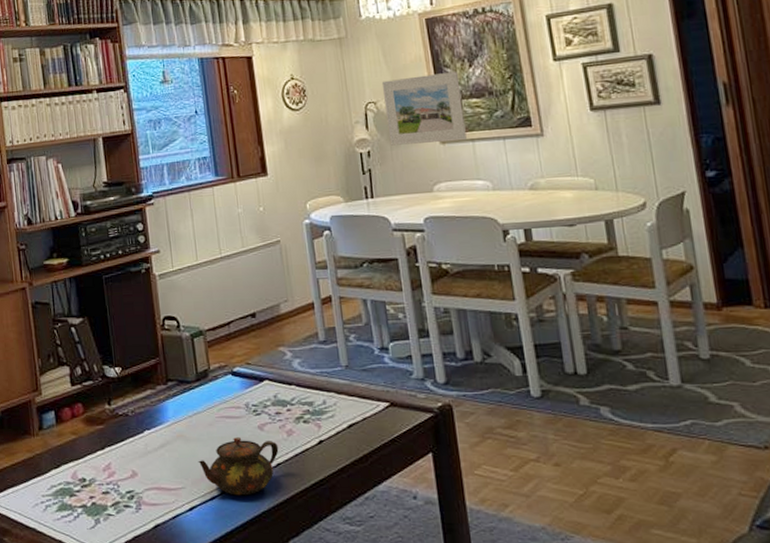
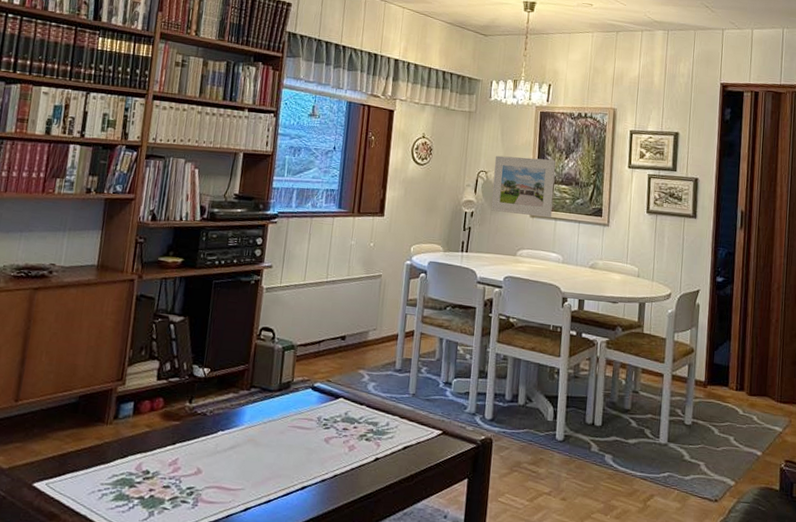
teapot: present [198,437,279,496] -> none [262,447,339,502]

